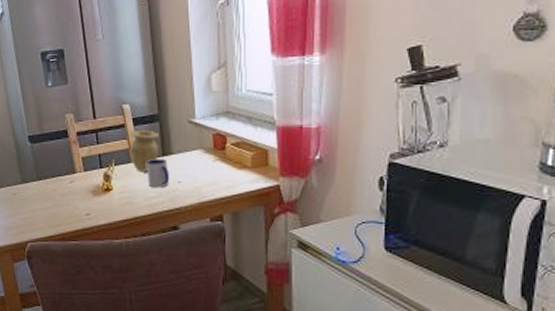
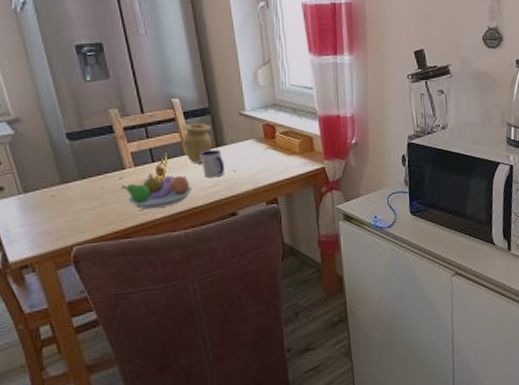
fruit bowl: none [71,178,137,215] -> present [121,172,193,209]

